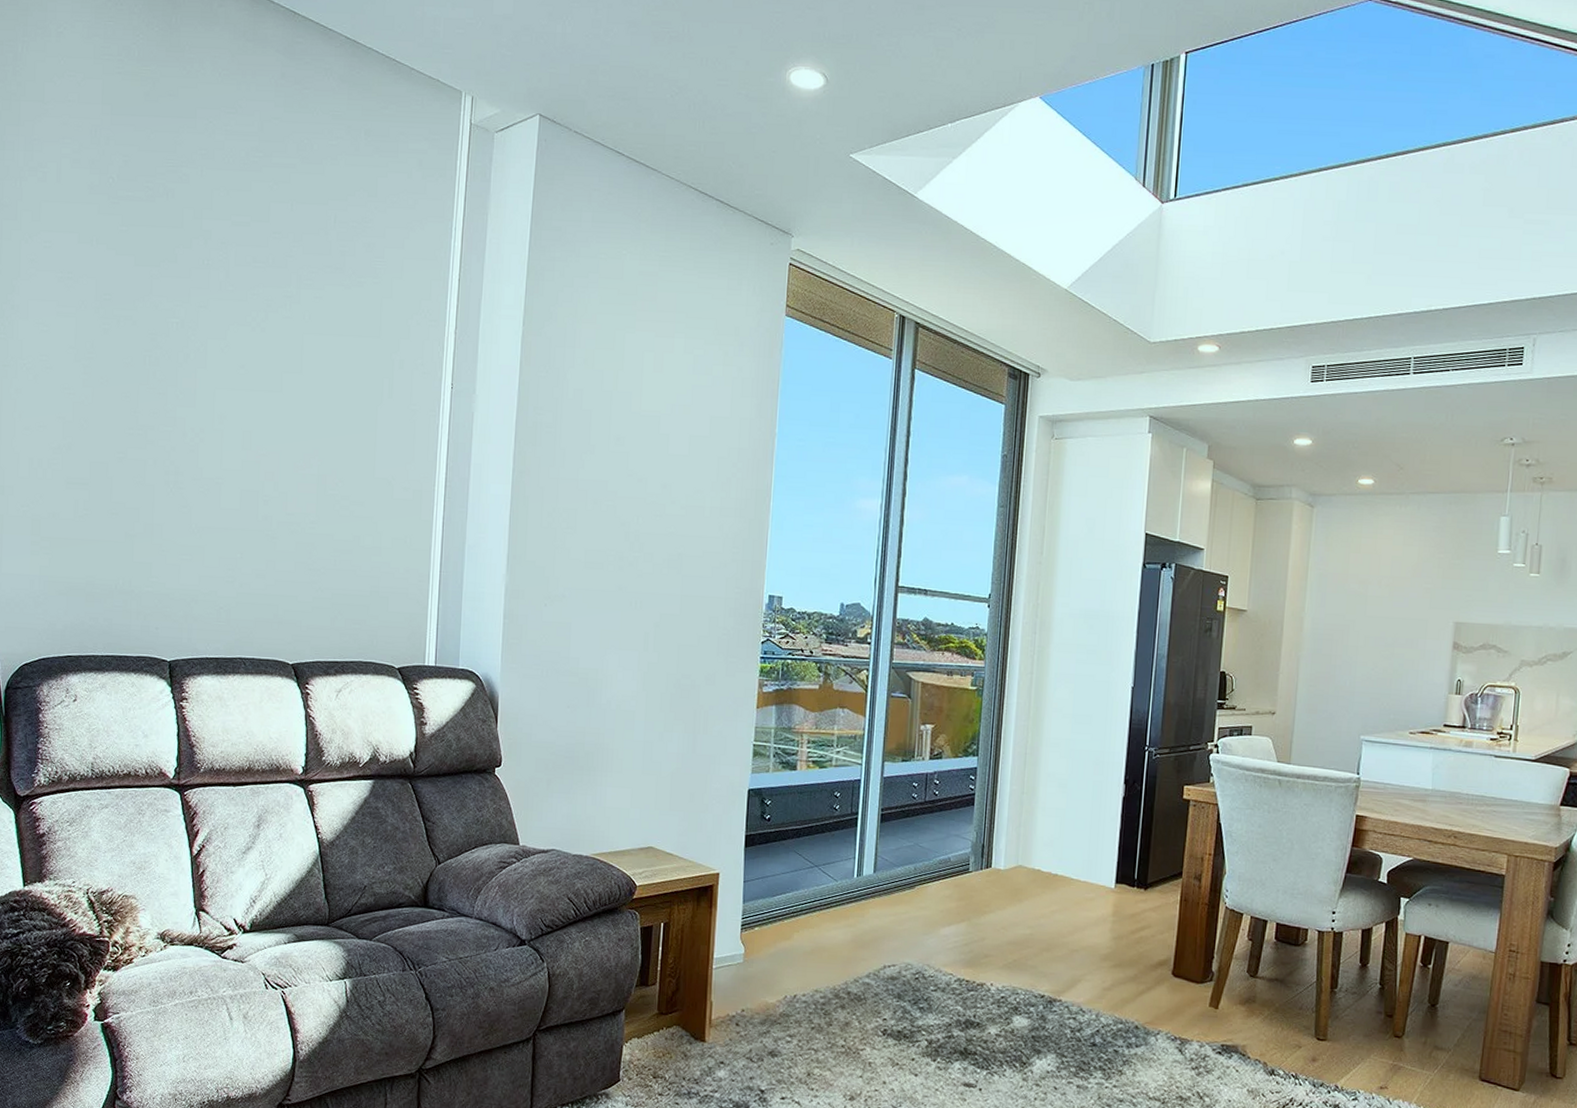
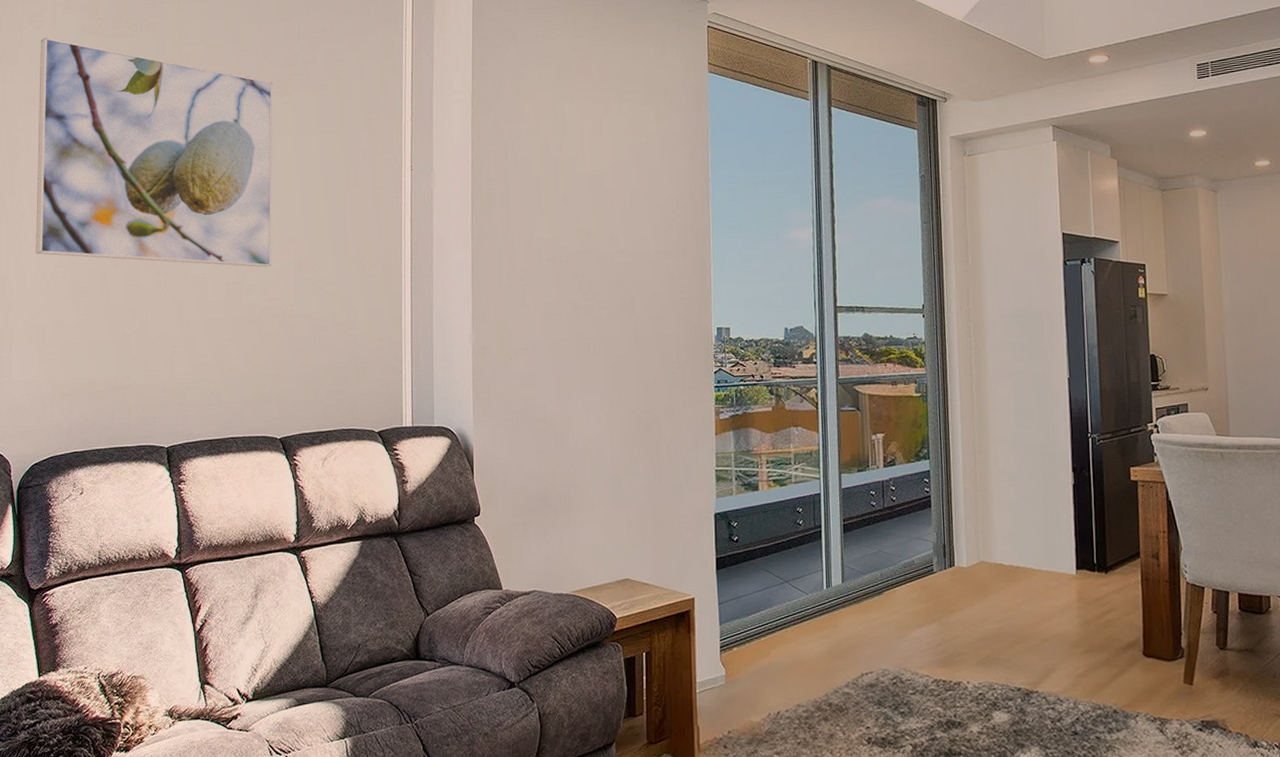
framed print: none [32,192,304,479] -> present [36,38,273,268]

